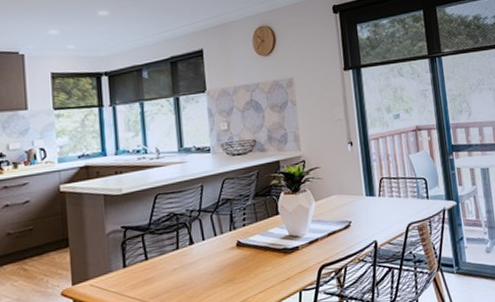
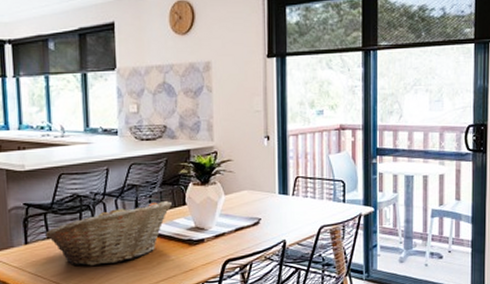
fruit basket: none [143,212,265,285] -> present [45,201,172,266]

